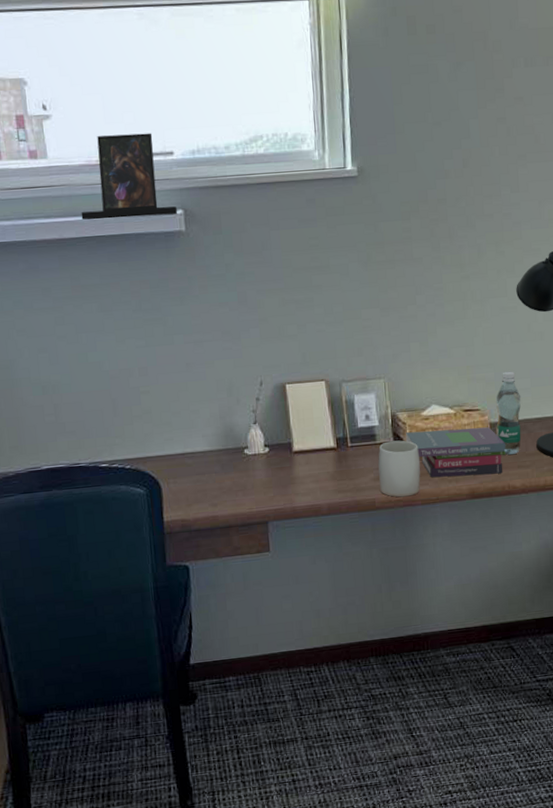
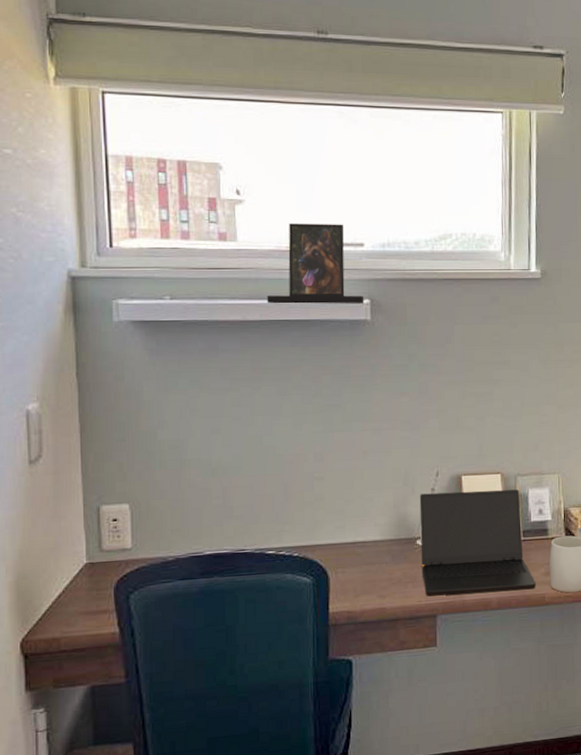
laptop: none [244,396,366,504] -> present [419,489,536,597]

